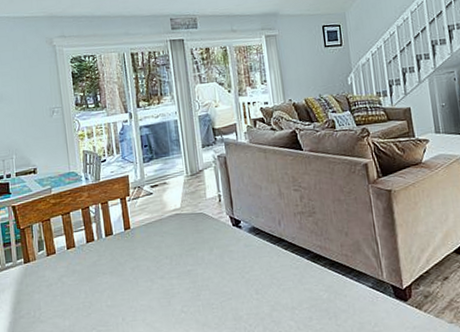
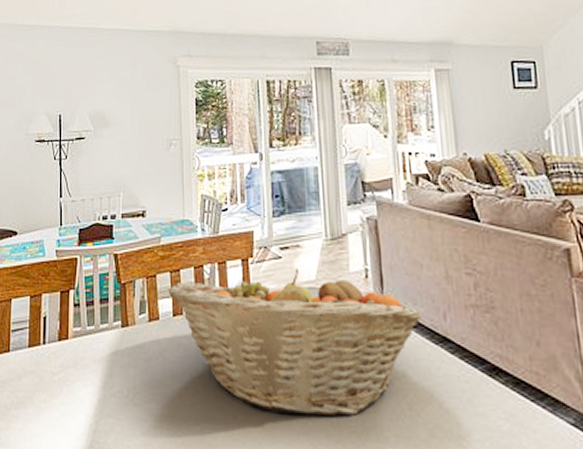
fruit basket: none [61,200,263,312] -> present [168,268,423,417]

